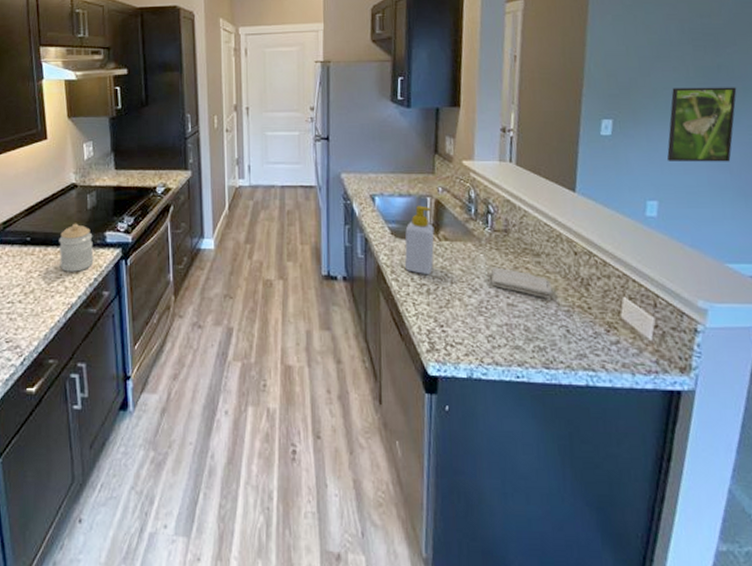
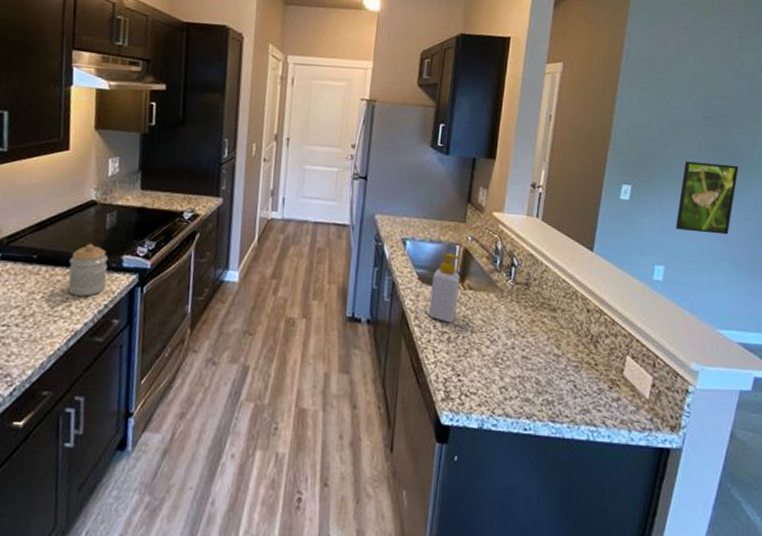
washcloth: present [490,267,553,299] -> none [508,319,565,354]

